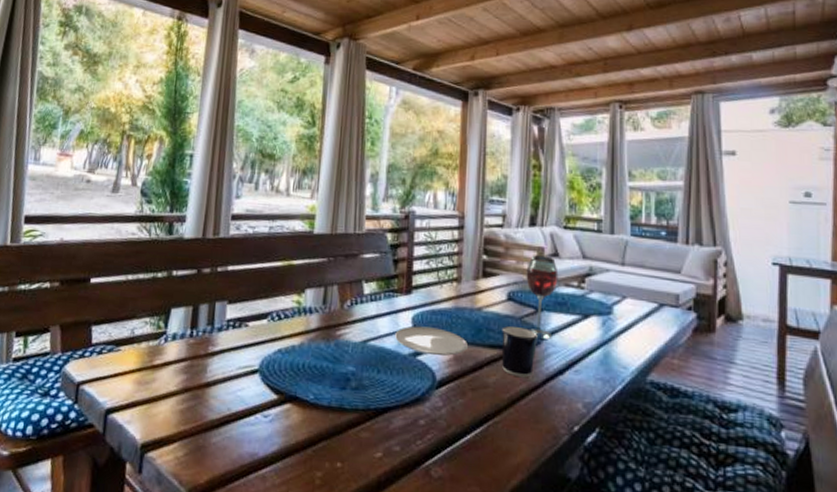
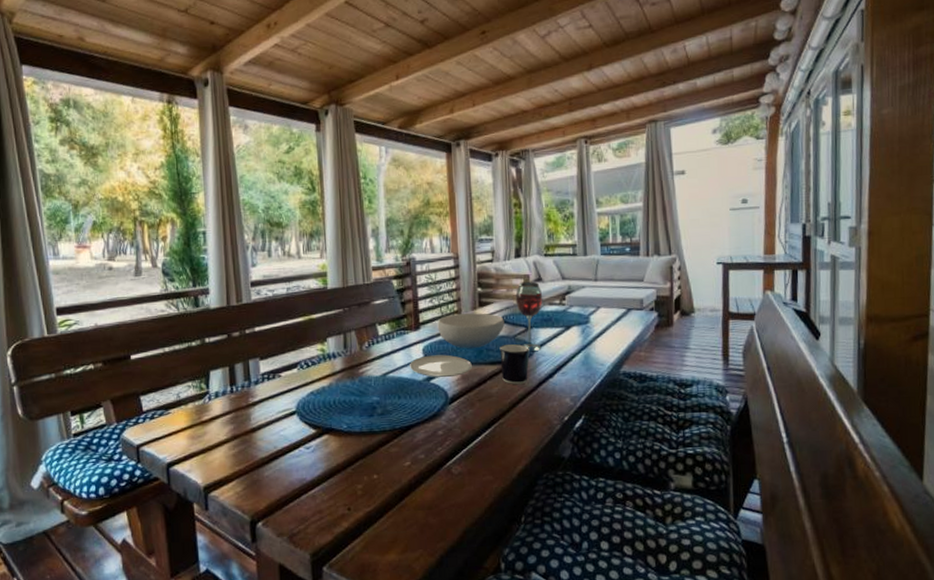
bowl: none [432,281,511,326] -> present [437,313,505,349]

